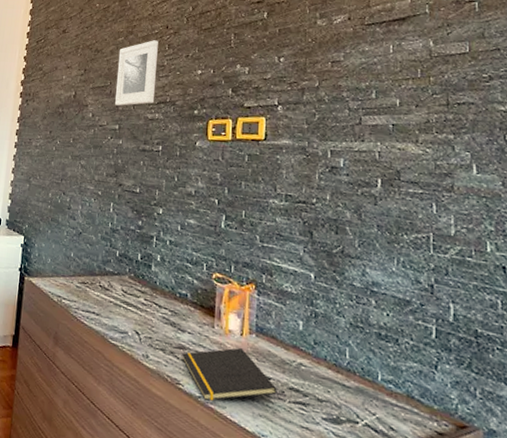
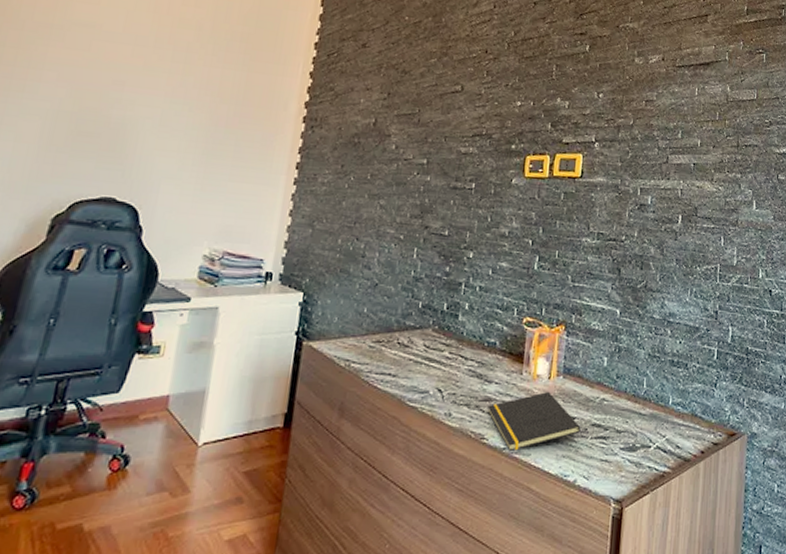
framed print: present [115,40,158,106] -> none [424,64,476,138]

